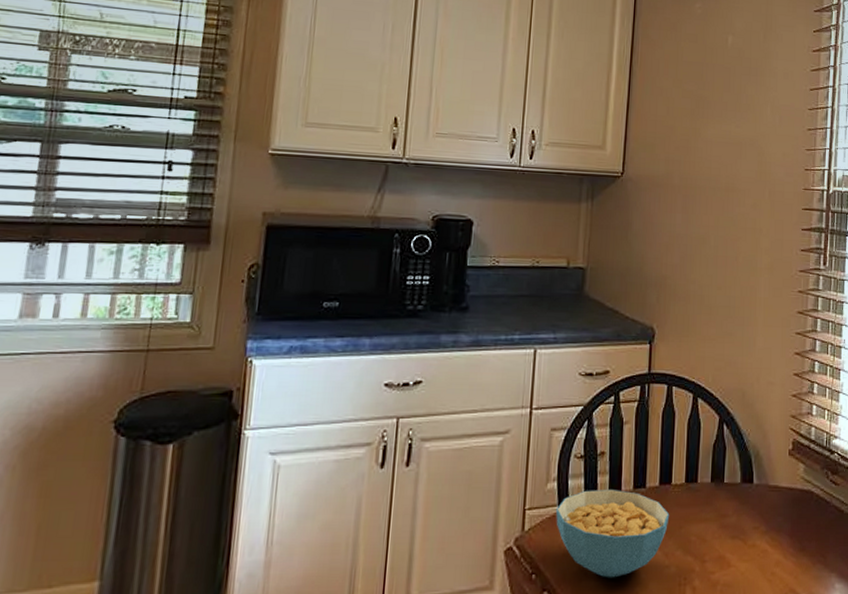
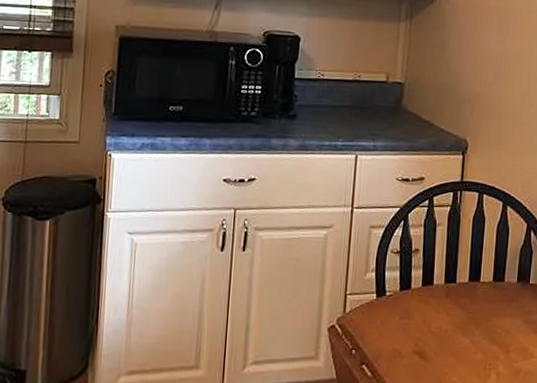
cereal bowl: present [556,489,670,578] -> none [374,281,478,359]

